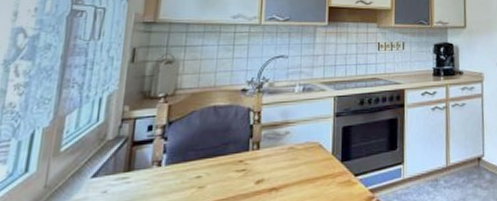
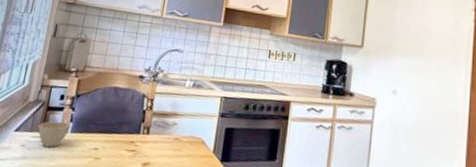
cup: none [122,155,164,188] -> present [38,121,71,148]

